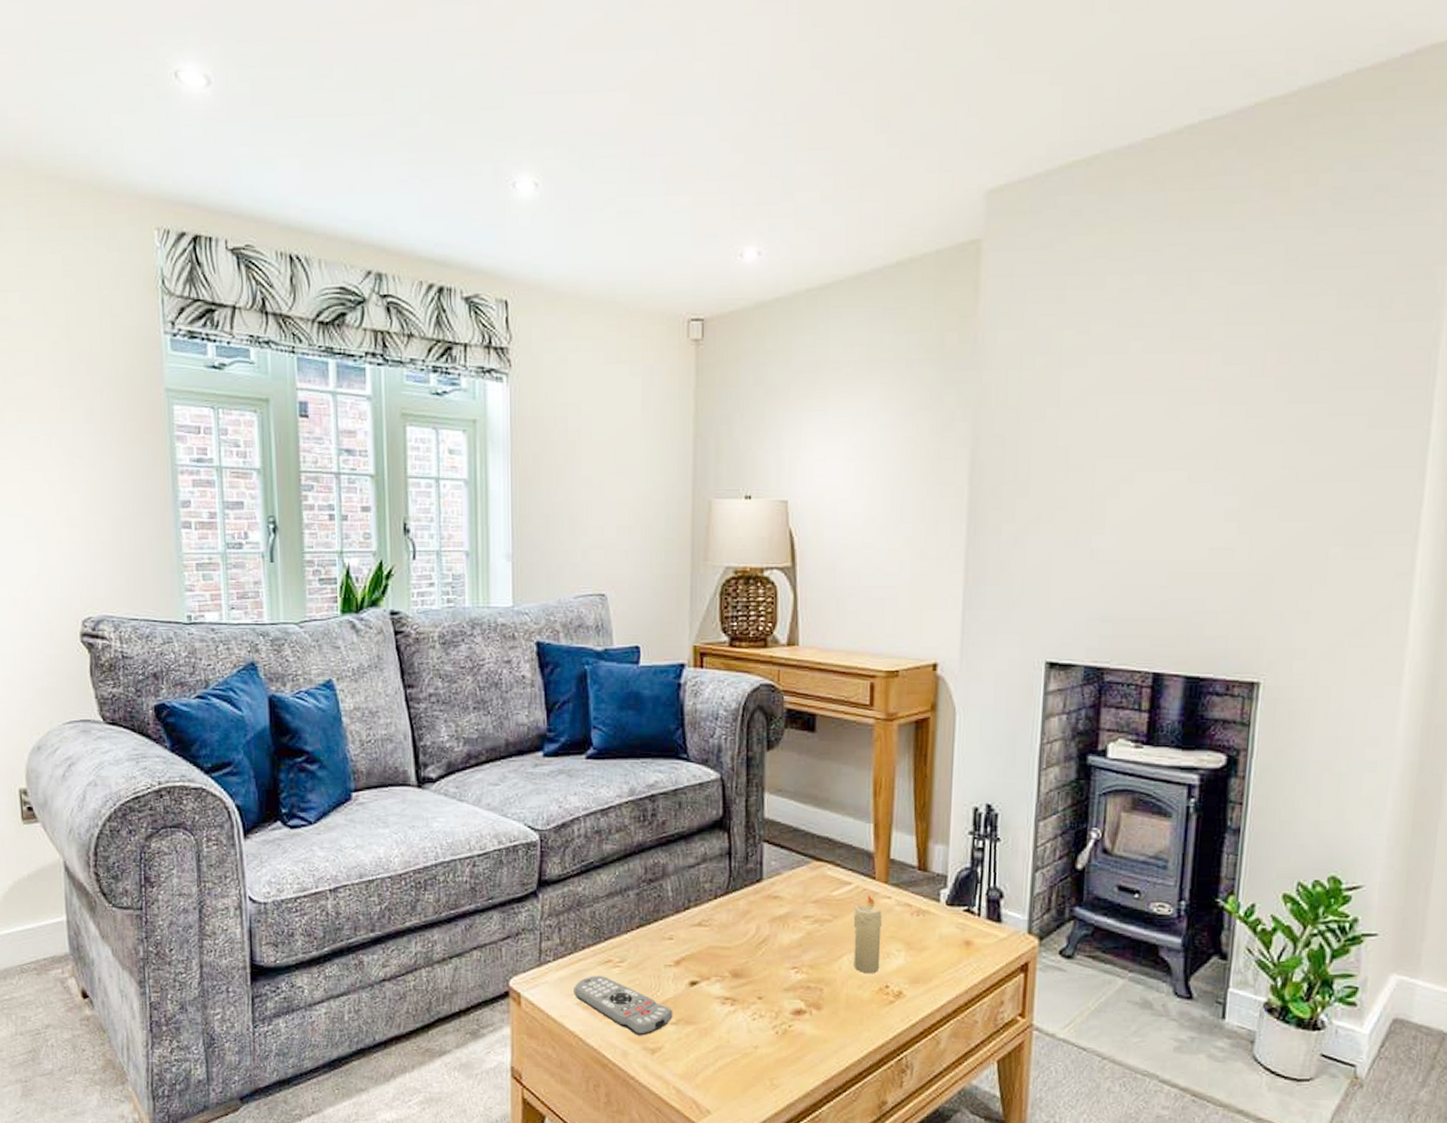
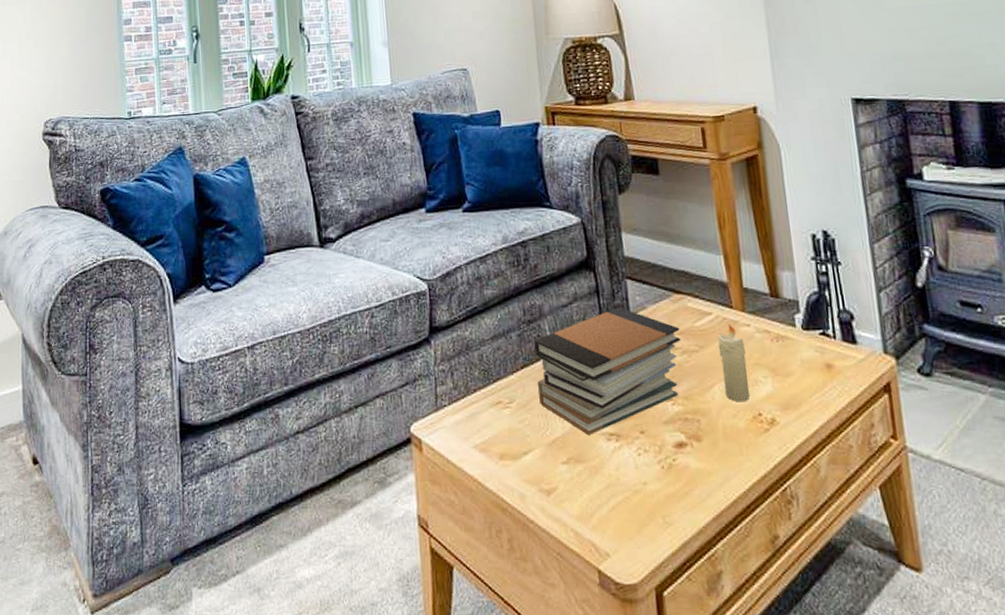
remote control: present [574,976,673,1036] -> none [469,418,563,477]
book stack: none [652,871,815,999] -> present [534,307,681,436]

